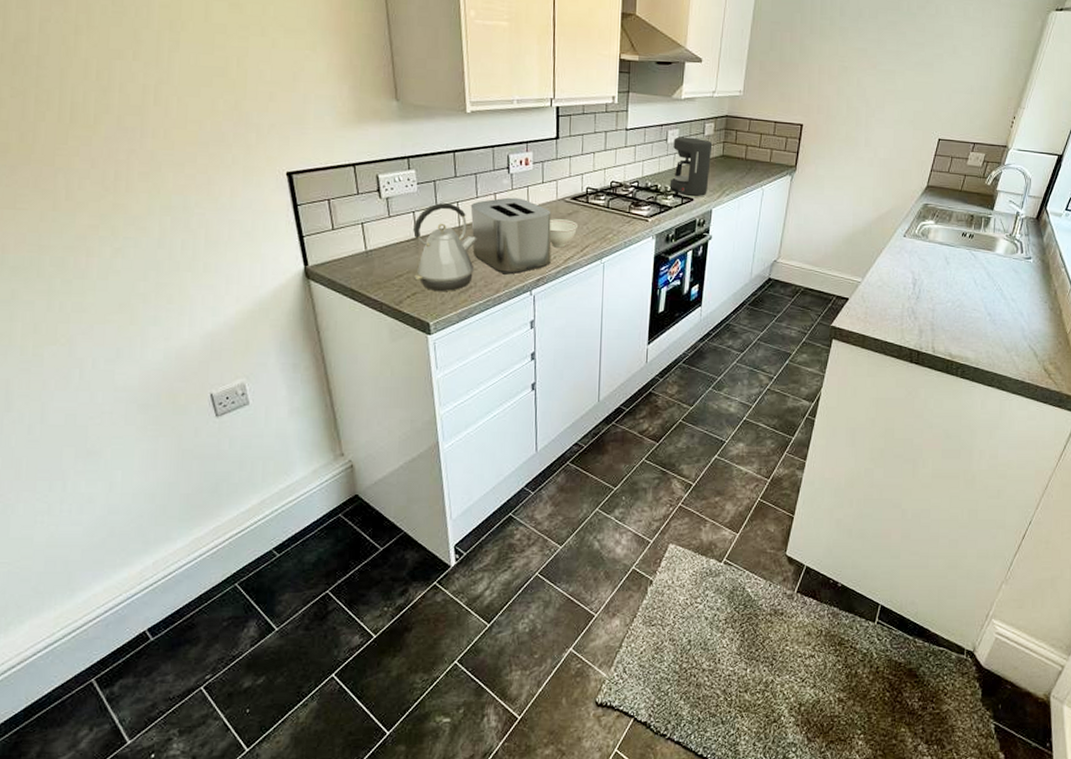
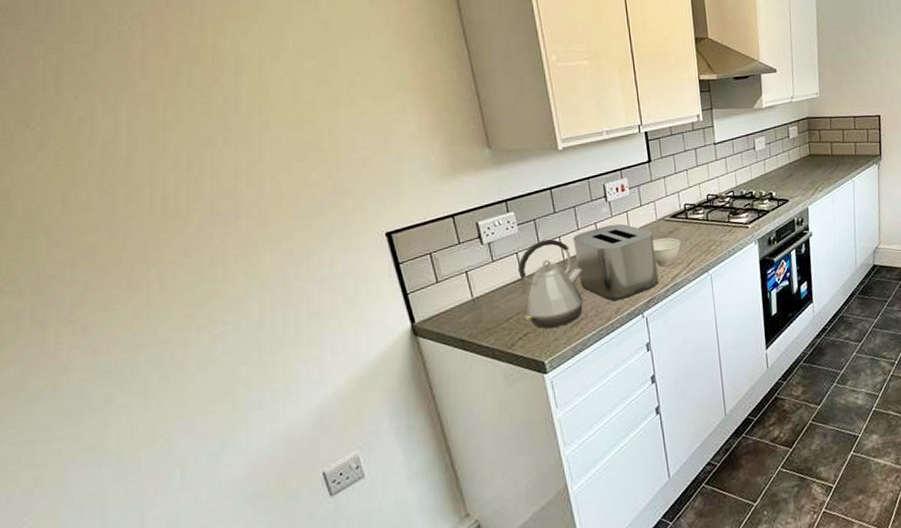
coffee maker: present [669,136,713,197] -> none [761,142,801,198]

